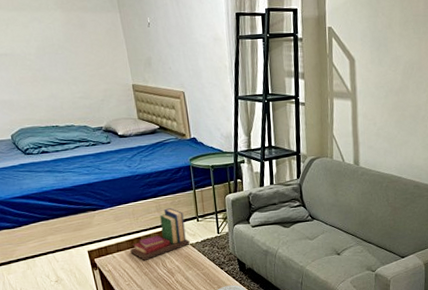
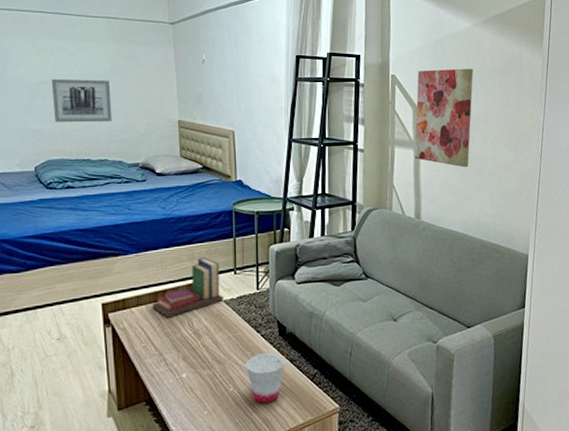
wall art: none [11,49,72,92] -> present [51,78,112,123]
wall art: none [352,15,408,115] -> present [414,68,474,168]

